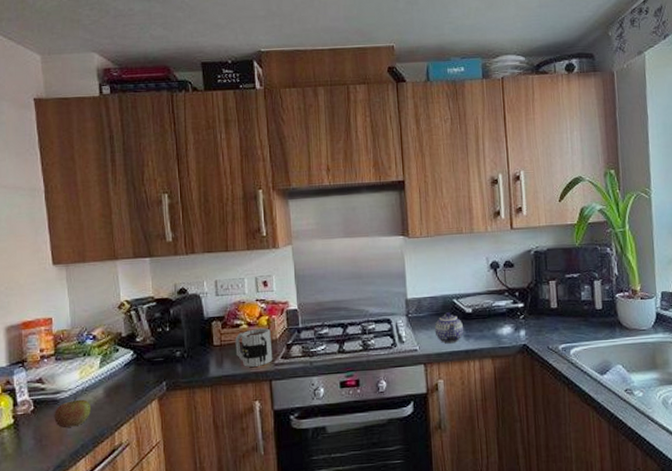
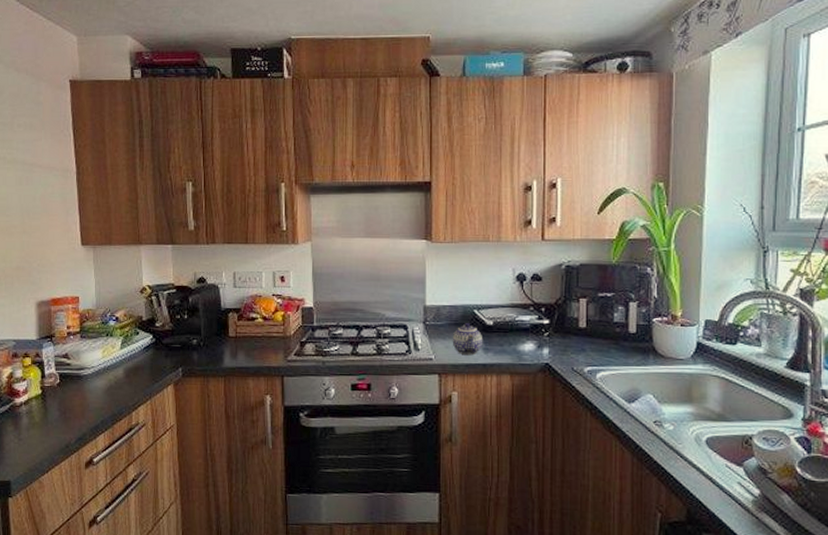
apple: present [54,397,92,429] -> none [77,375,112,404]
mug: present [235,328,273,367] -> none [250,323,286,361]

